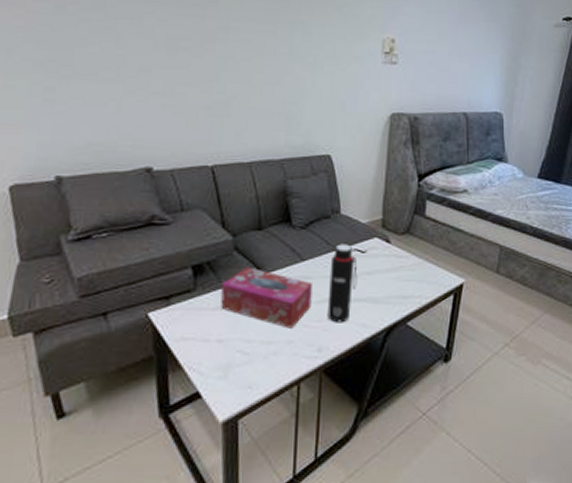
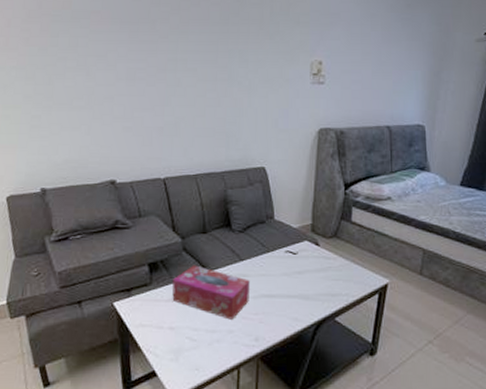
water bottle: present [327,244,358,323] -> none [263,246,290,317]

